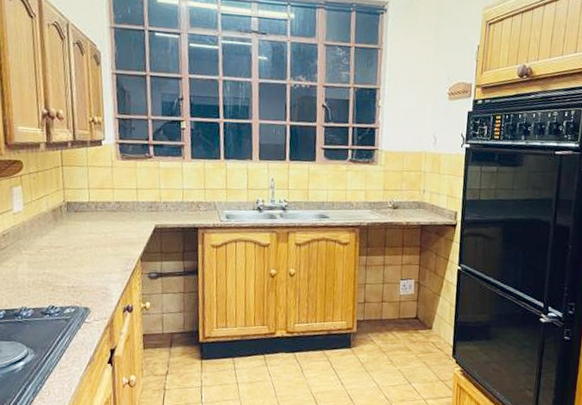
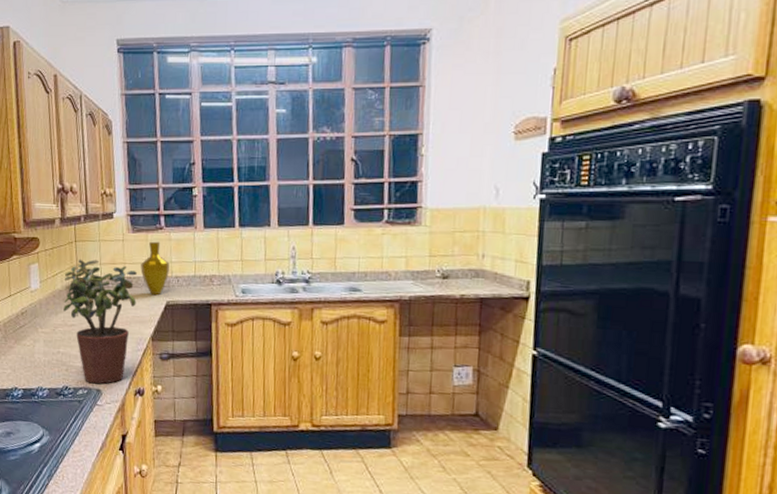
potted plant: none [49,183,127,303] -> present [63,259,138,384]
vase: none [129,169,158,219] -> present [140,241,169,295]

